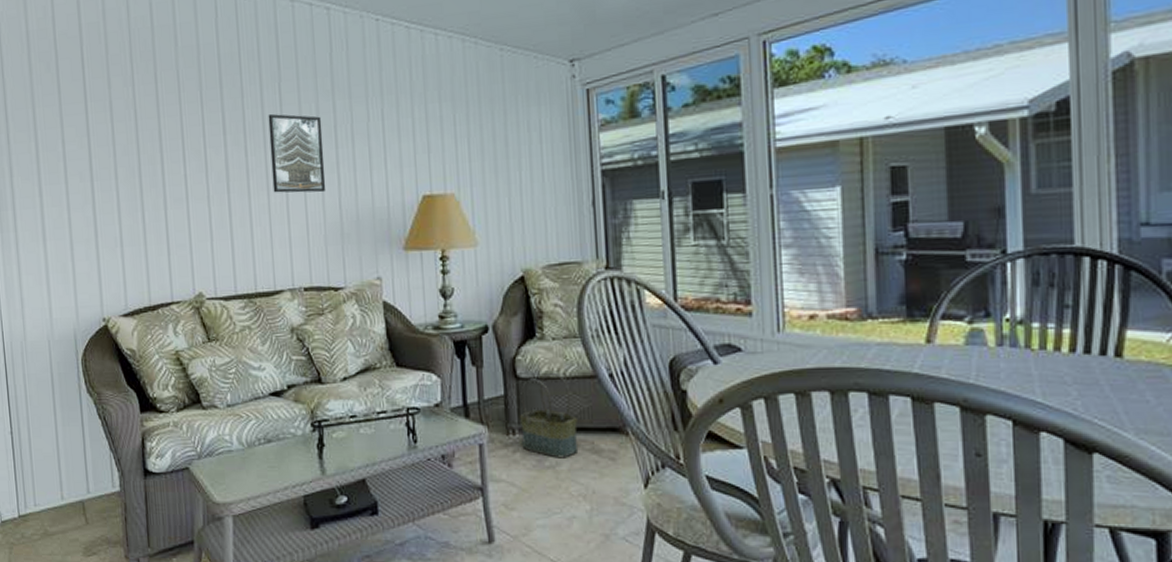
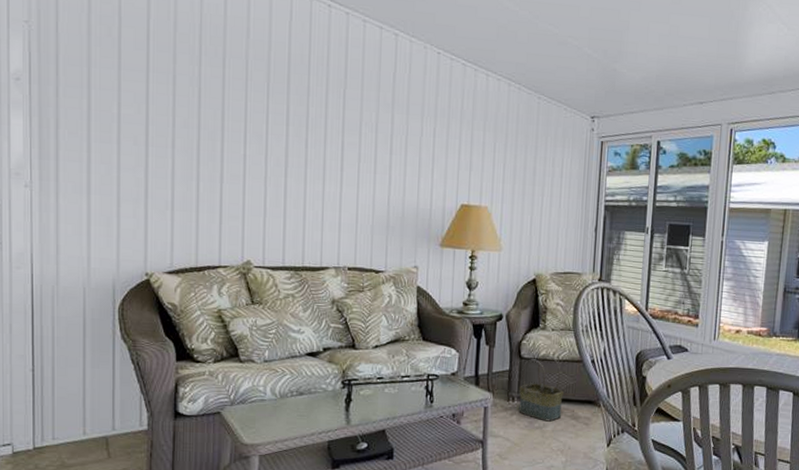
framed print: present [268,113,326,193] -> none [328,114,380,190]

